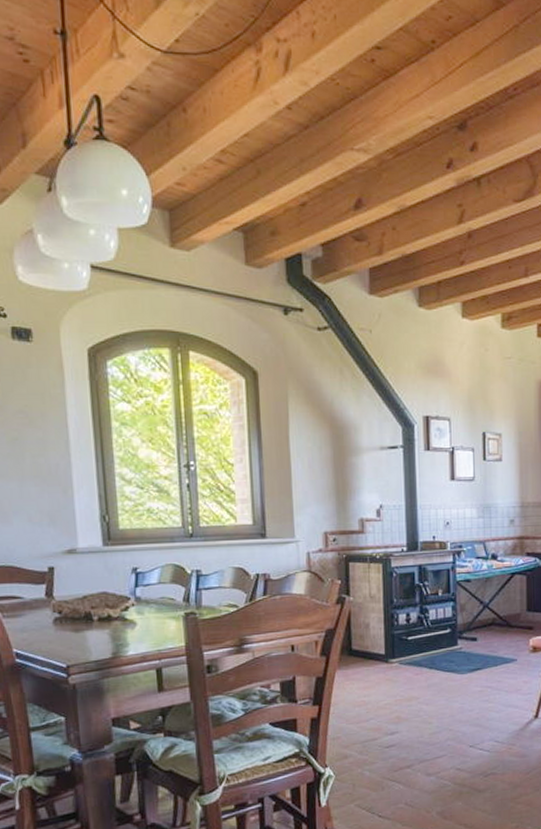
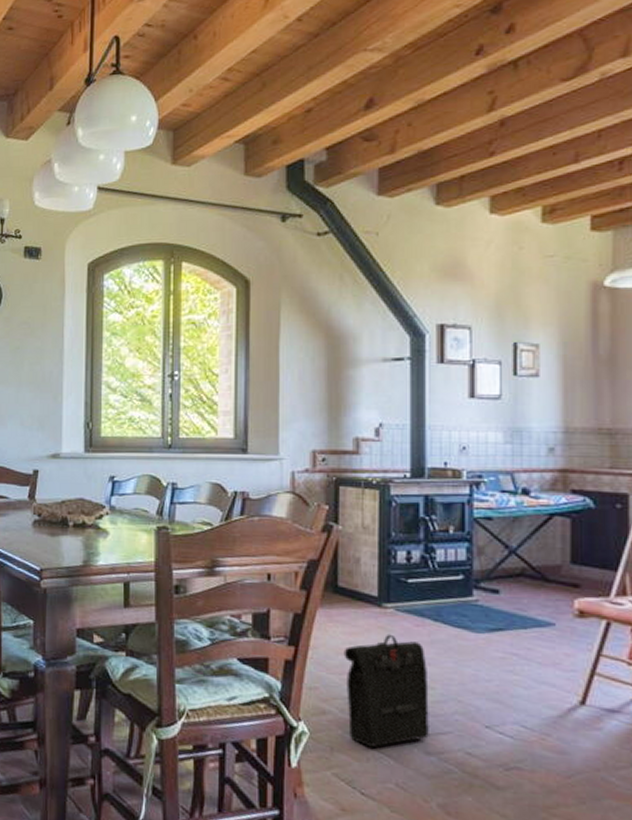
backpack: none [359,684,429,778] -> present [344,634,429,747]

